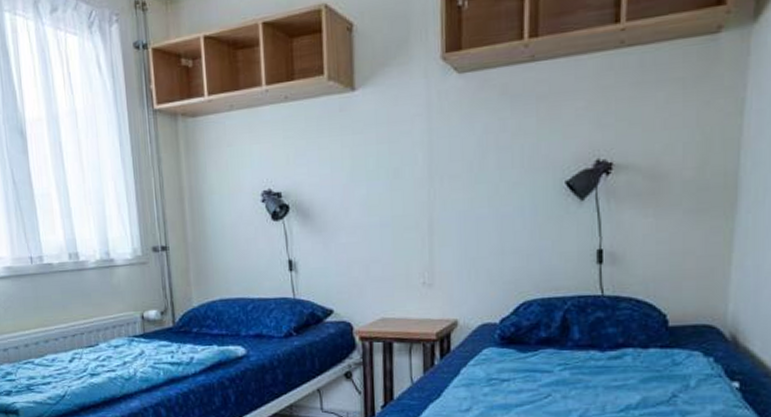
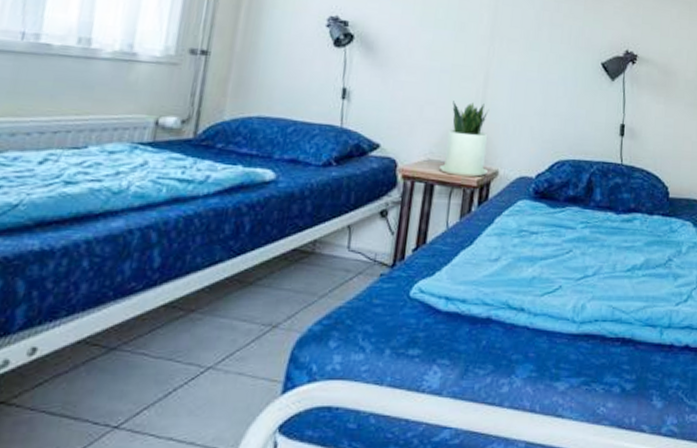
planter: none [395,252,447,331] -> present [440,101,490,177]

